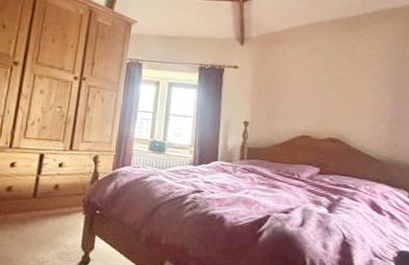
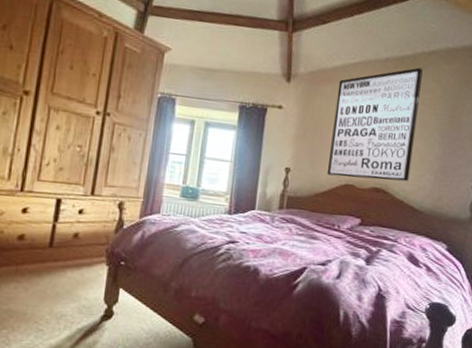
wall art: none [283,27,367,132] -> present [326,67,423,182]

